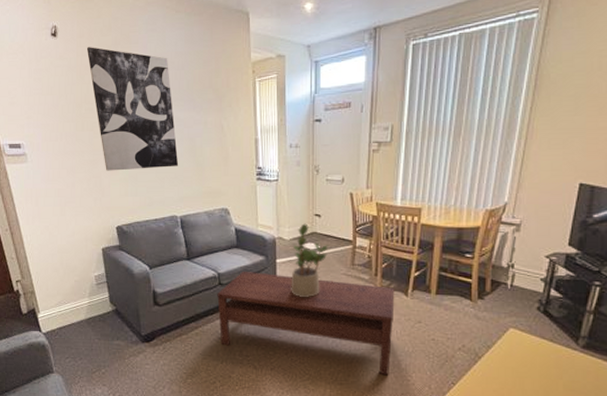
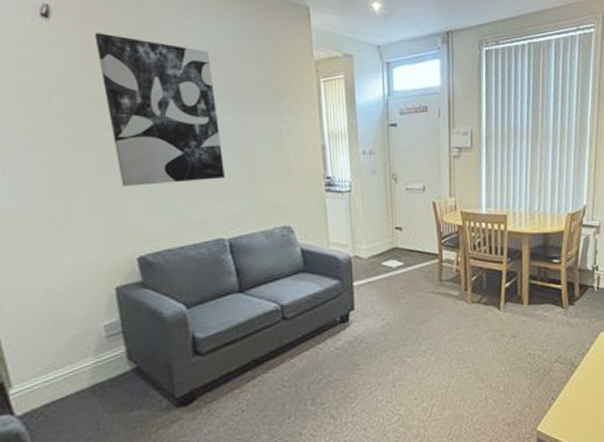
coffee table: present [217,272,395,376] -> none [280,299,488,402]
potted plant: present [291,223,329,297] -> none [371,238,413,323]

